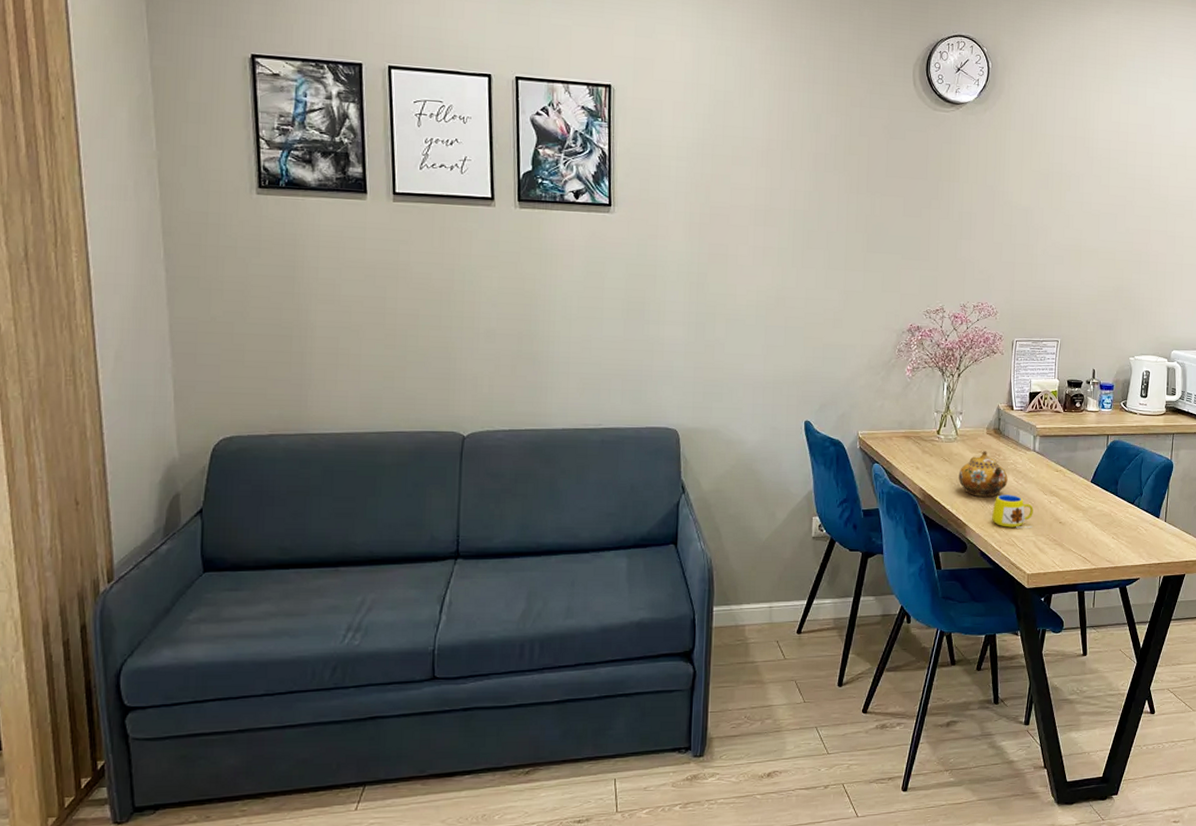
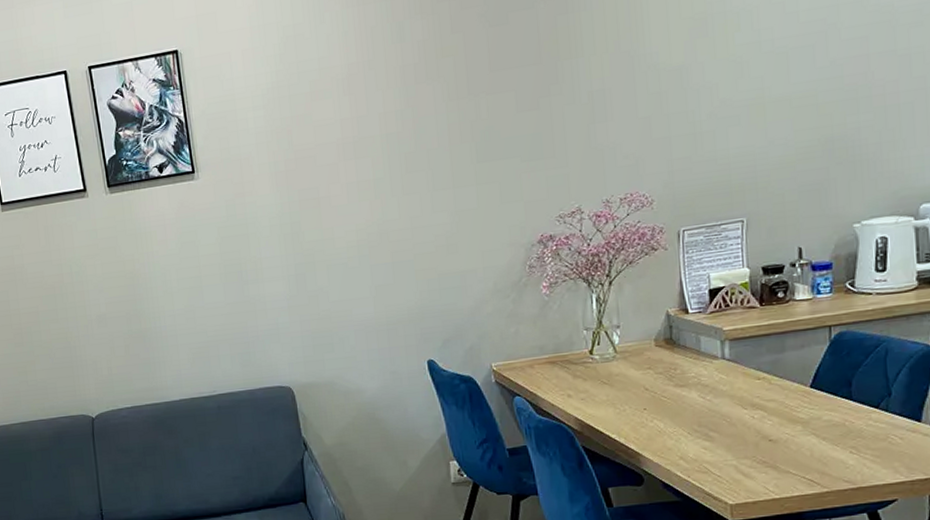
teapot: present [958,451,1008,498] -> none [623,366,691,421]
mug: present [992,494,1034,529] -> none [673,413,732,453]

